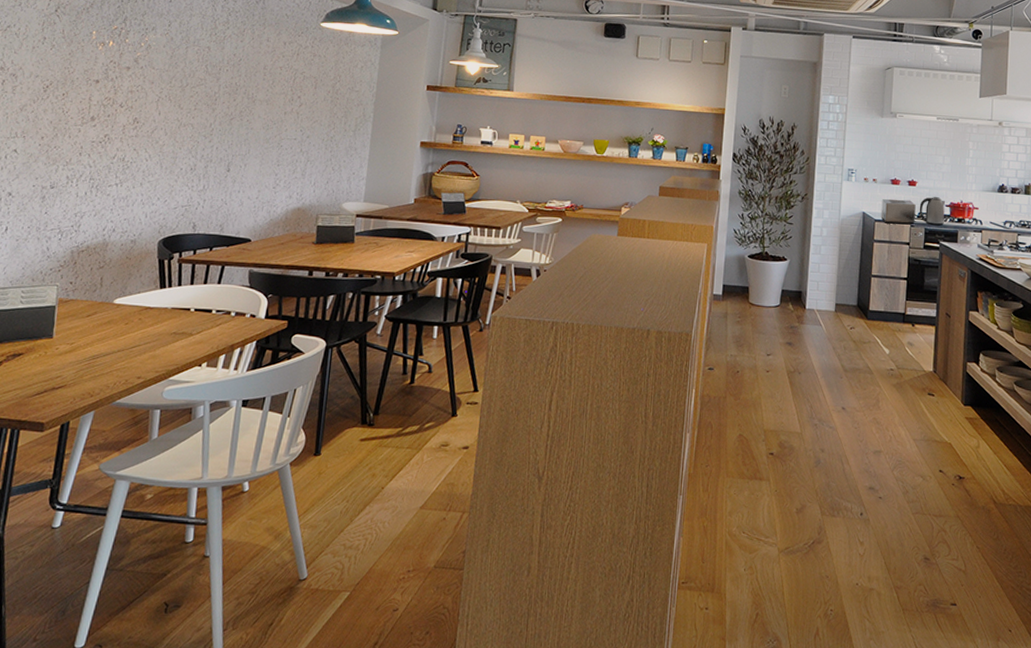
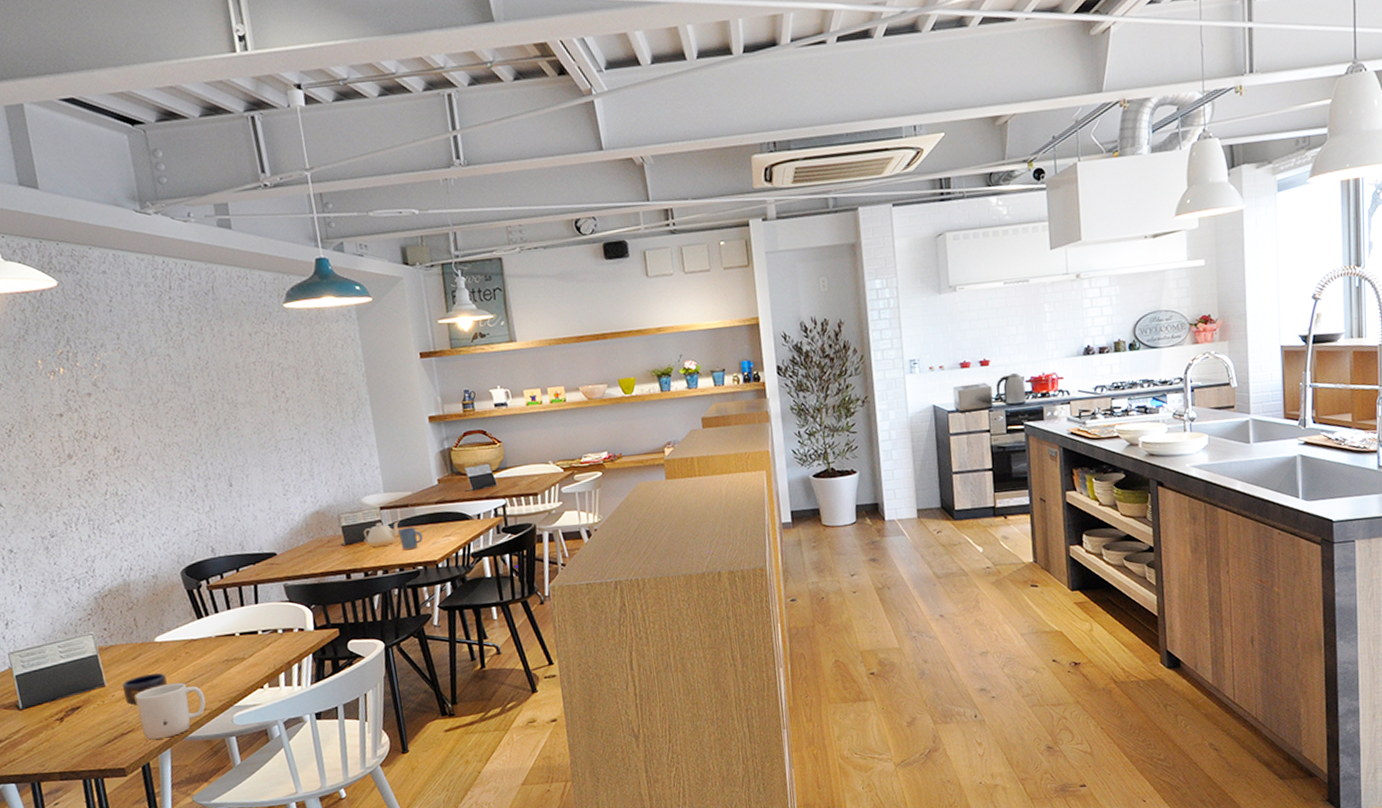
mug: none [66,333,113,362] -> present [122,673,167,706]
mug: none [73,346,144,400] -> present [135,682,206,740]
teapot: none [334,228,371,252] -> present [363,521,399,548]
mug: none [366,237,388,259] -> present [398,527,423,551]

